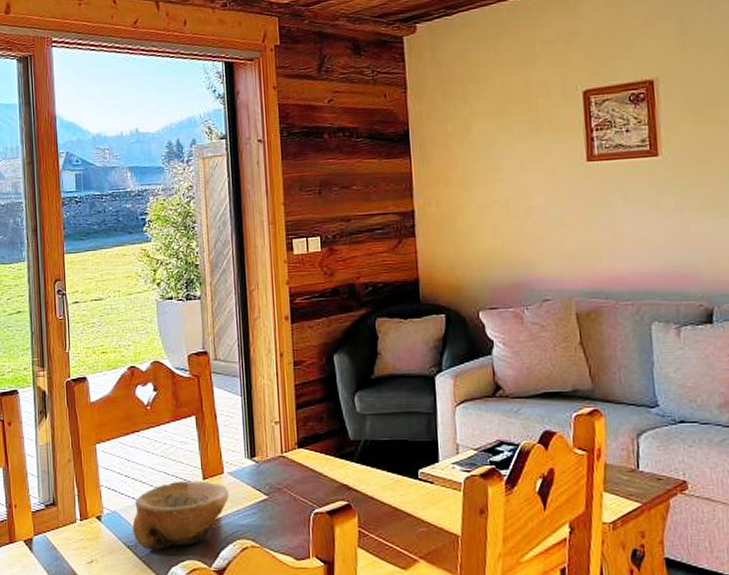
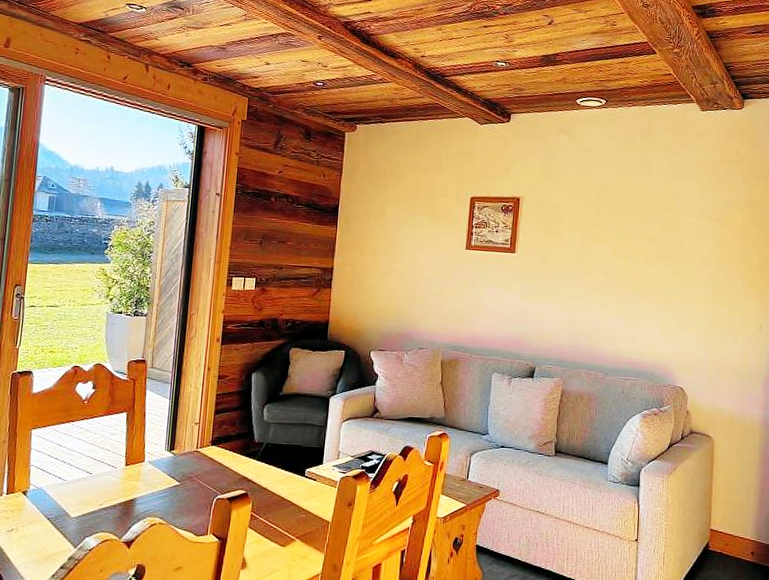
bowl: present [132,481,229,550] -> none [54,465,147,523]

